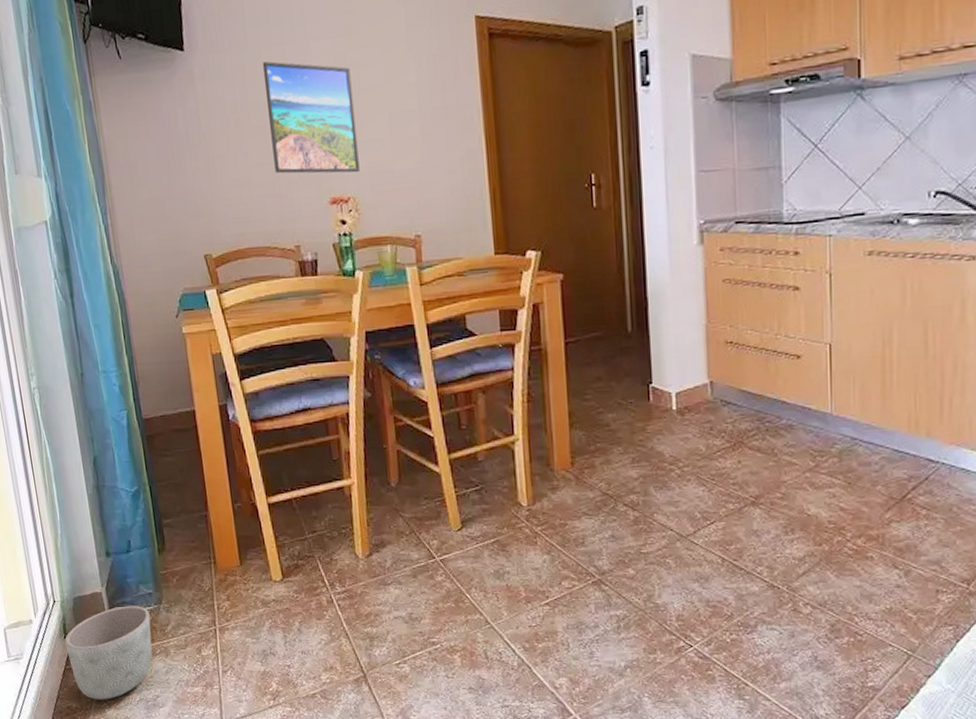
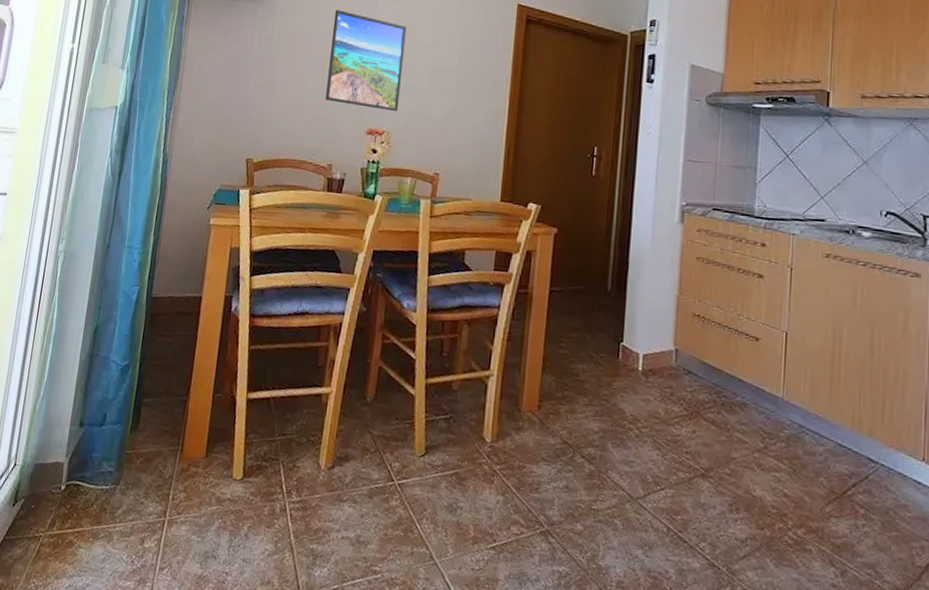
planter: present [65,606,153,700] -> none [9,480,104,581]

